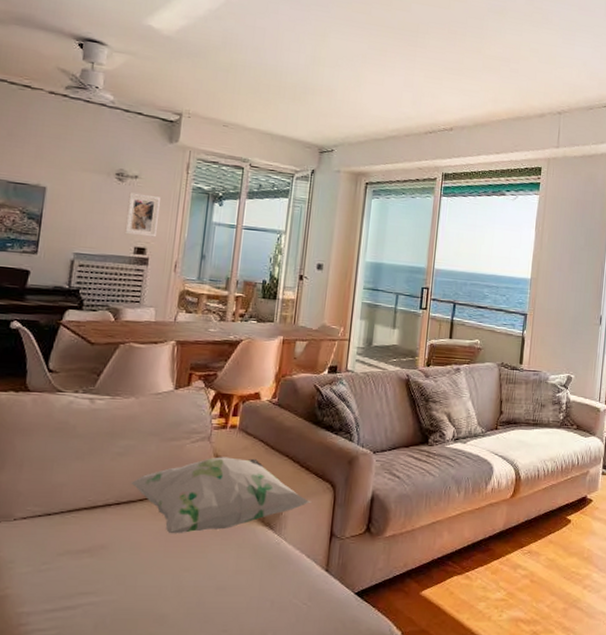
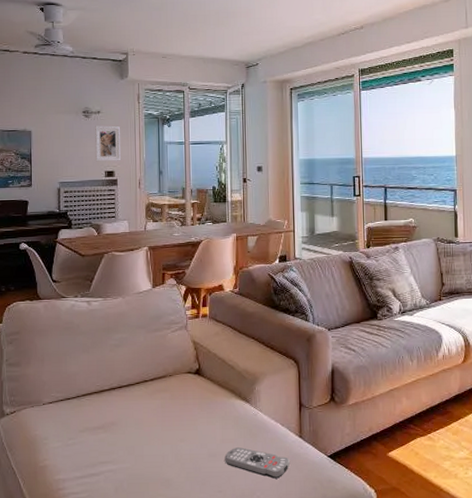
decorative pillow: present [131,457,312,534] -> none [128,342,279,411]
remote control: none [235,580,311,617] -> present [225,447,290,479]

